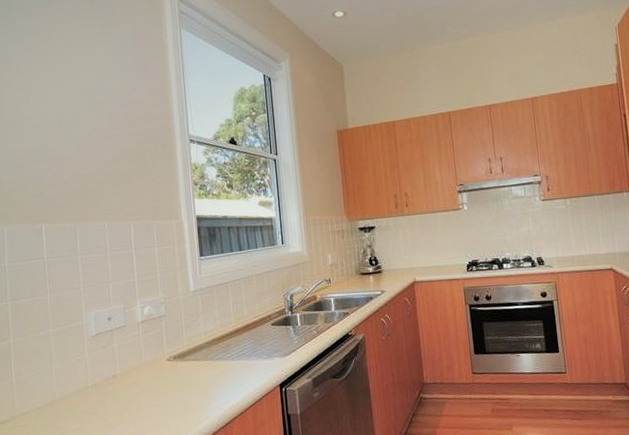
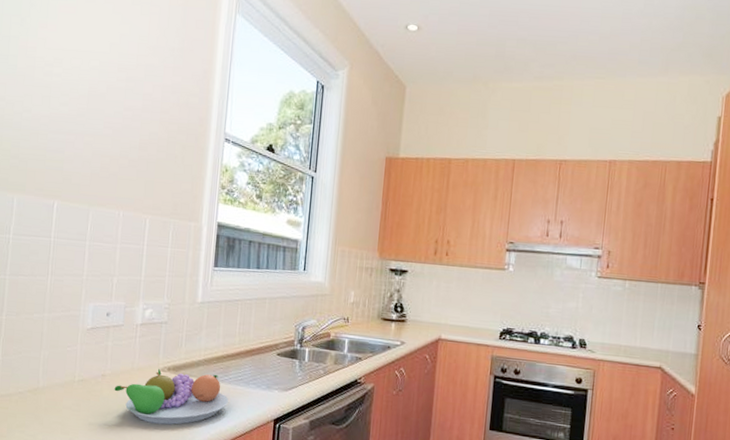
fruit bowl: none [126,354,235,412] -> present [114,368,228,425]

